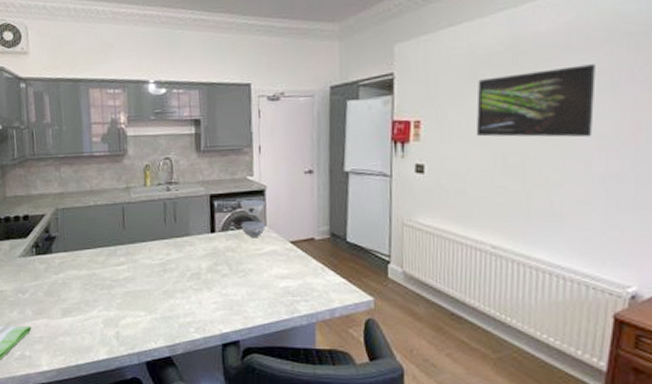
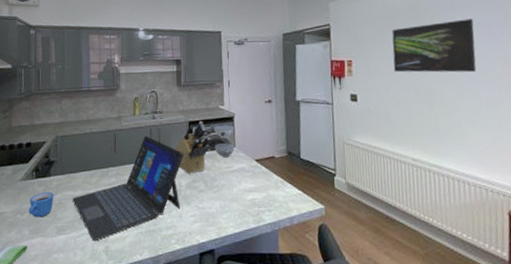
mug: none [30,271,57,298] -> present [29,192,54,218]
laptop: none [77,210,205,324] -> present [72,135,184,240]
knife block: none [193,194,237,256] -> present [175,121,211,174]

